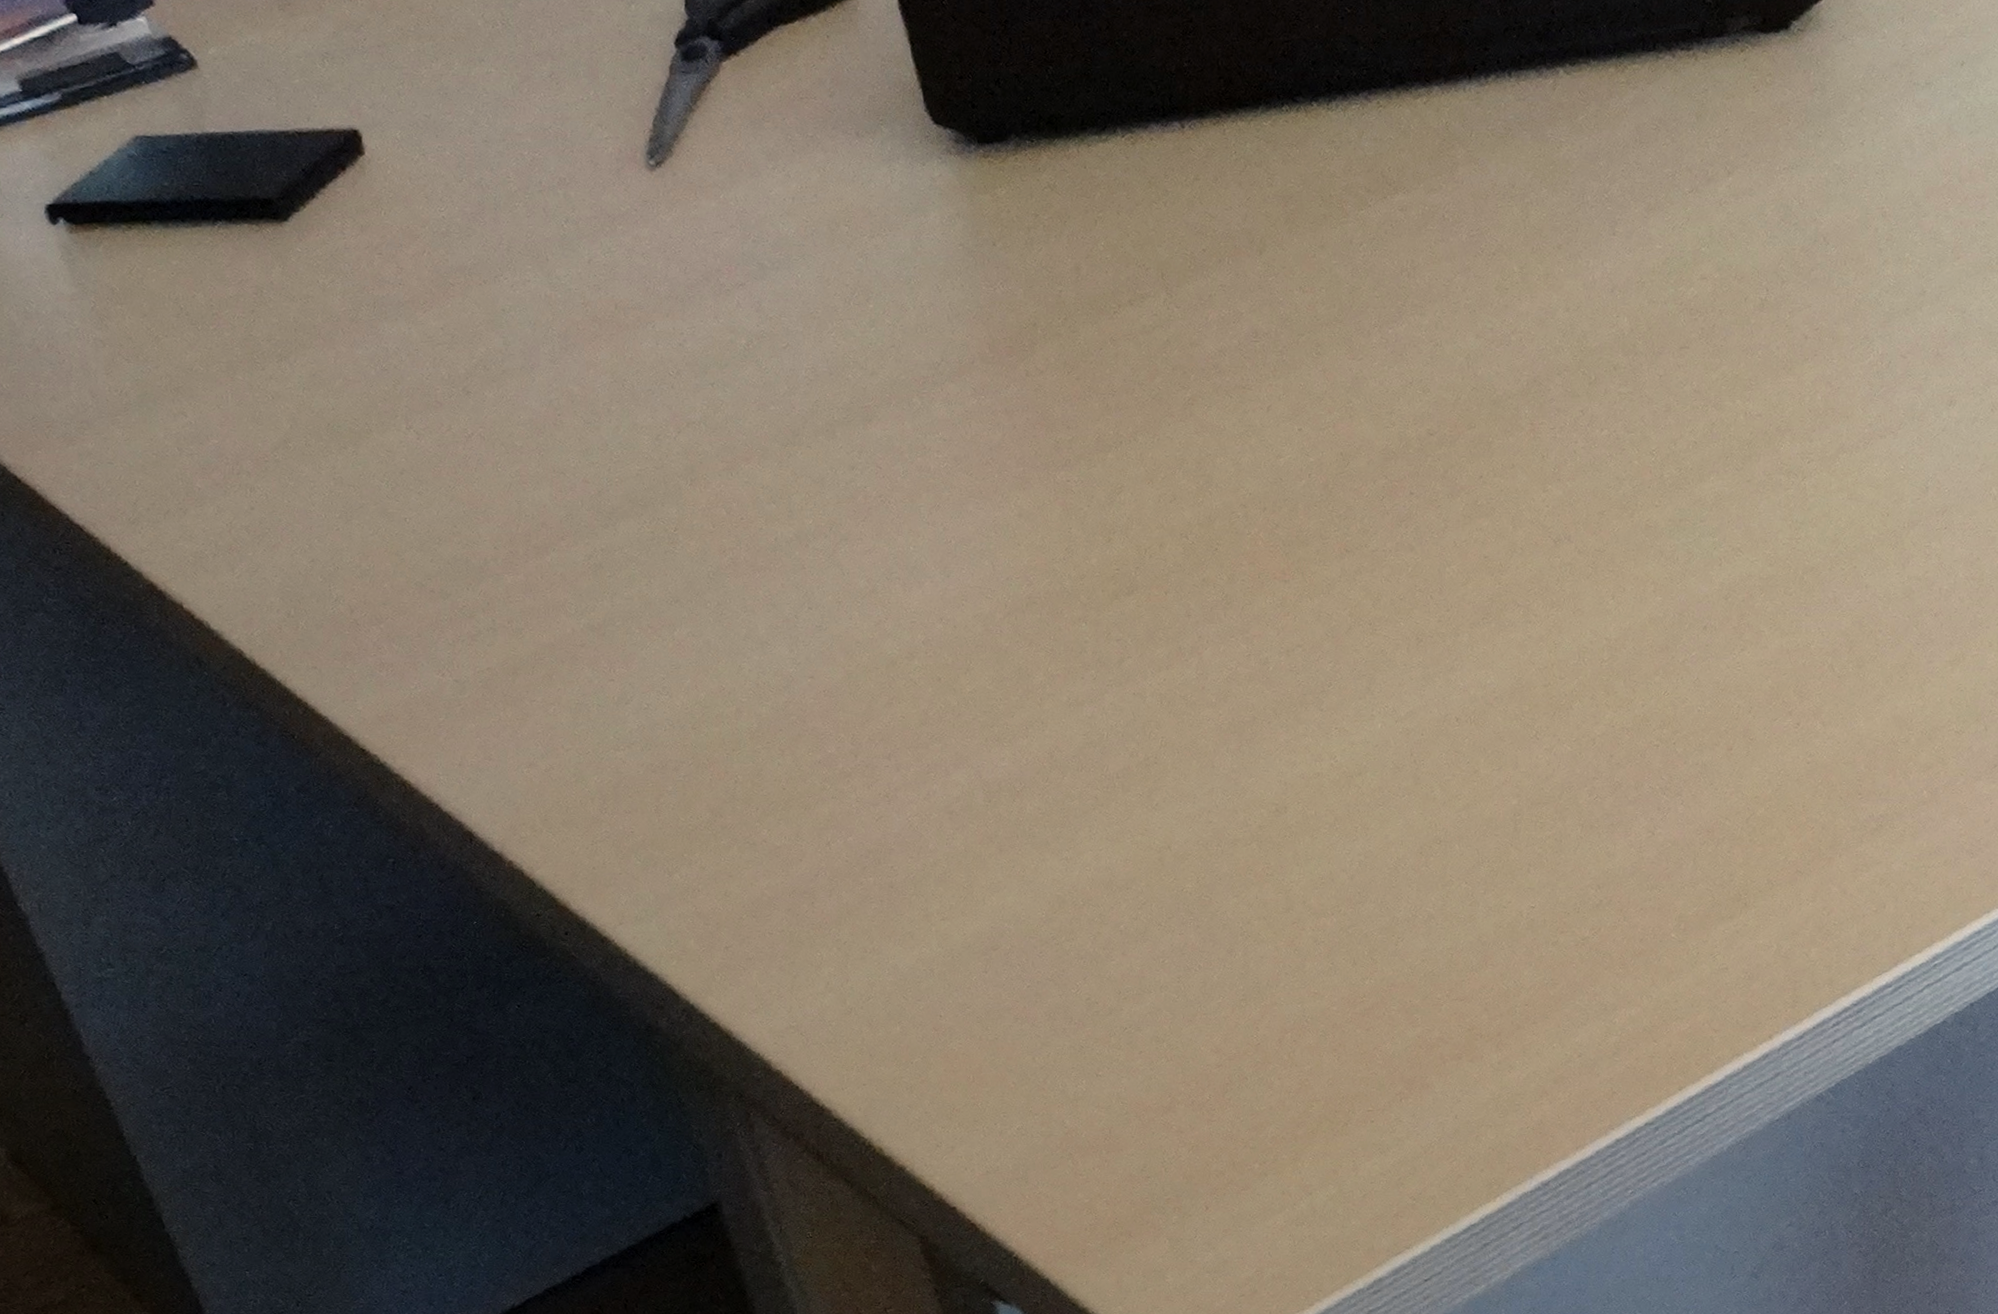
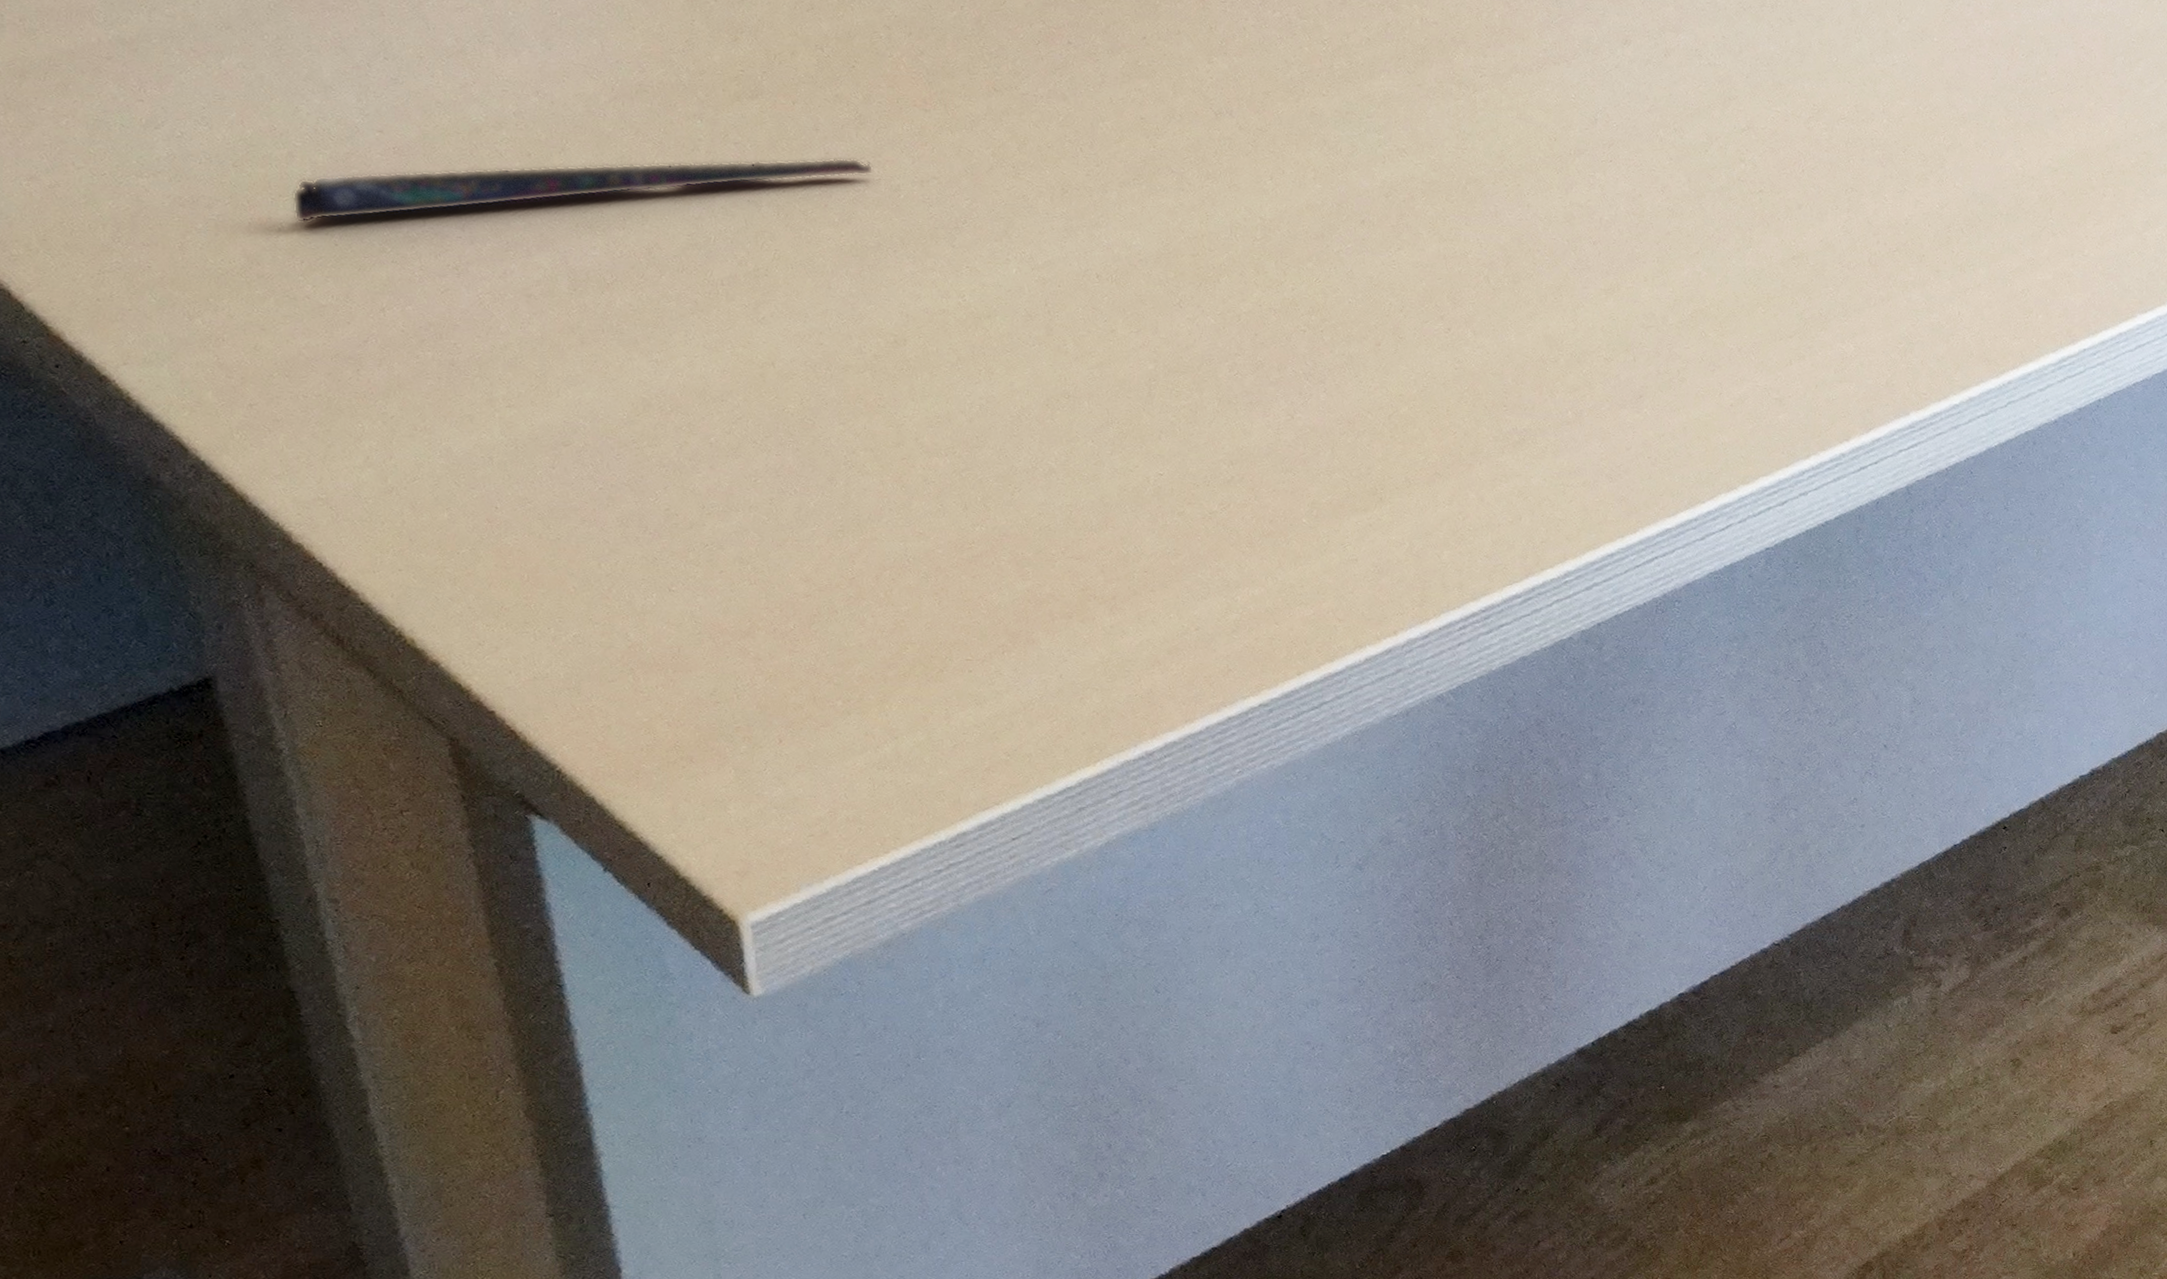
pen: none [743,638,1243,773] -> present [292,158,874,224]

